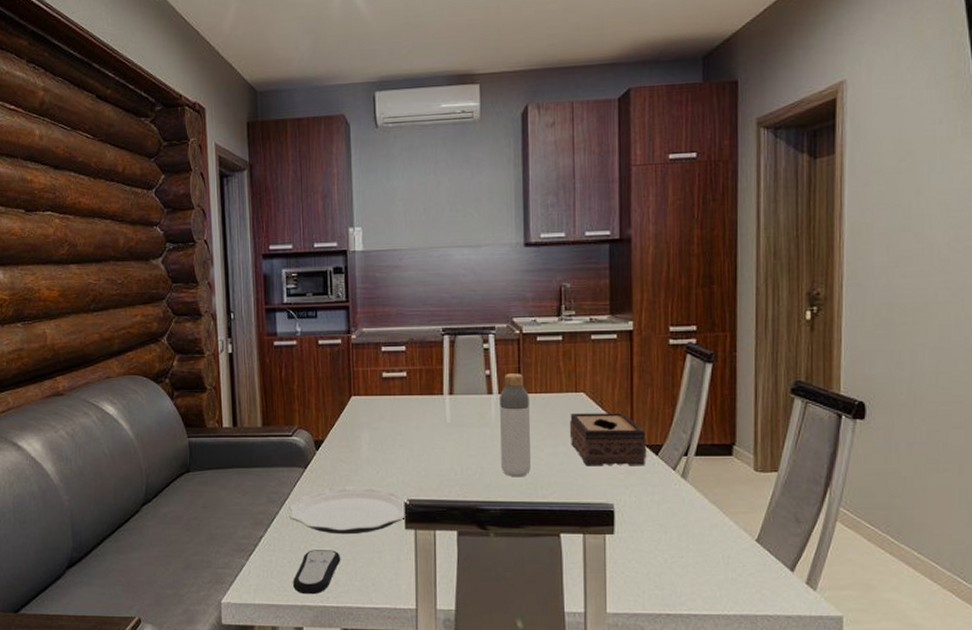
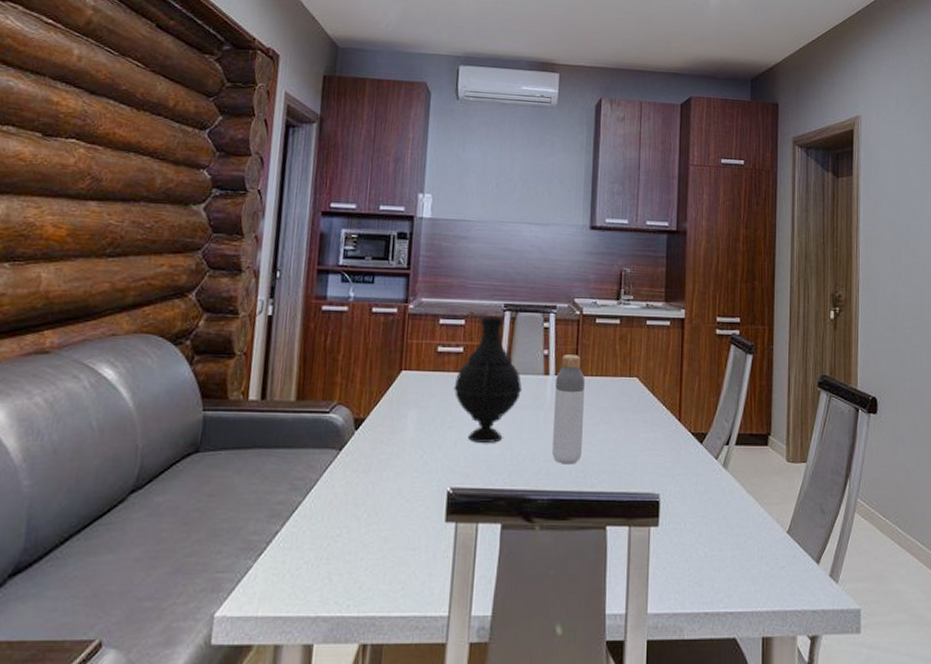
plate: present [289,486,409,535] -> none [314,472,453,529]
remote control: present [293,550,341,595] -> none [308,547,369,603]
vase: none [401,341,467,459] -> present [454,316,523,443]
tissue box: present [569,413,647,466] -> none [621,398,693,455]

